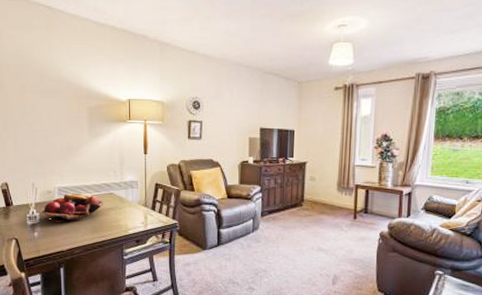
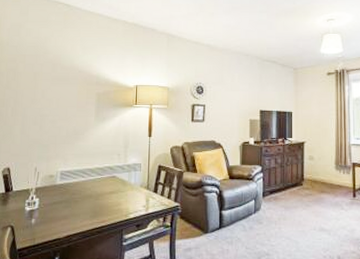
fruit basket: present [41,193,104,222] -> none [41,177,106,207]

